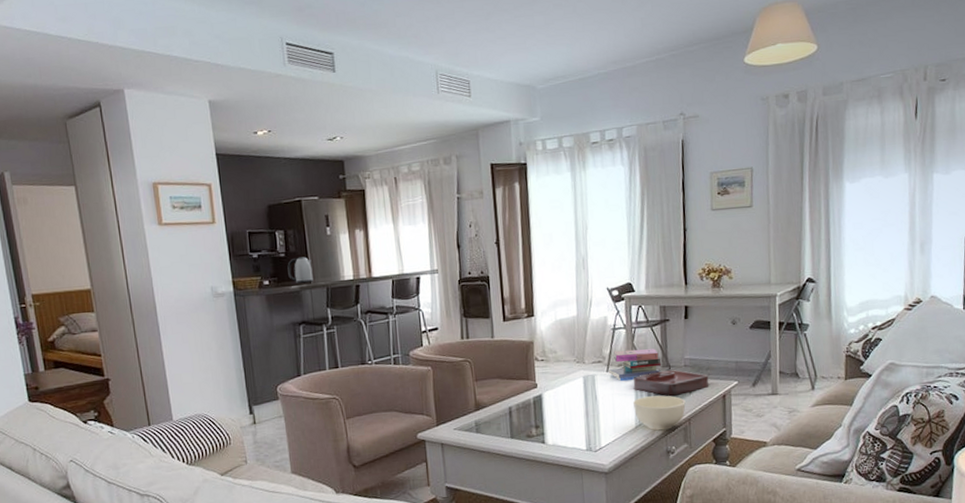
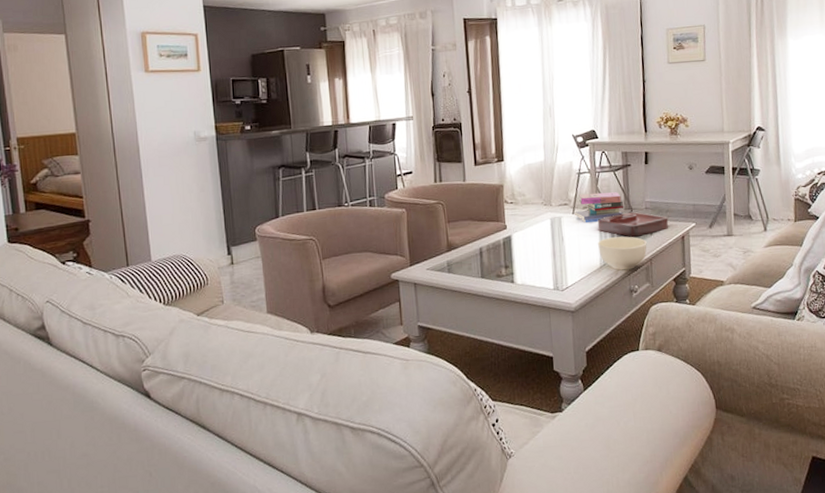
kettle: present [287,256,313,284] -> none [269,103,294,130]

